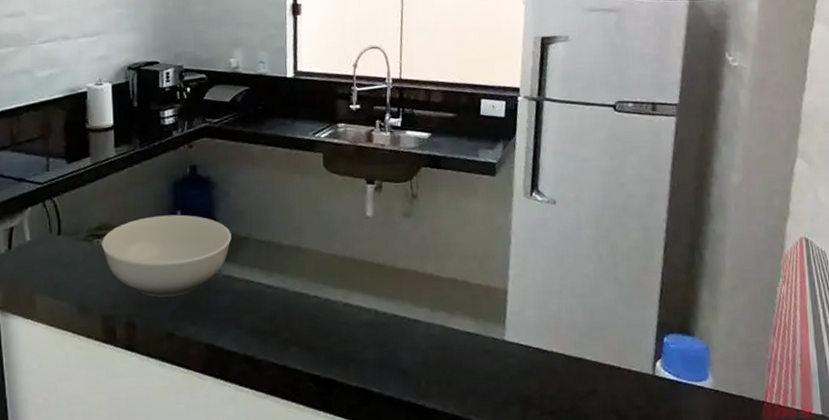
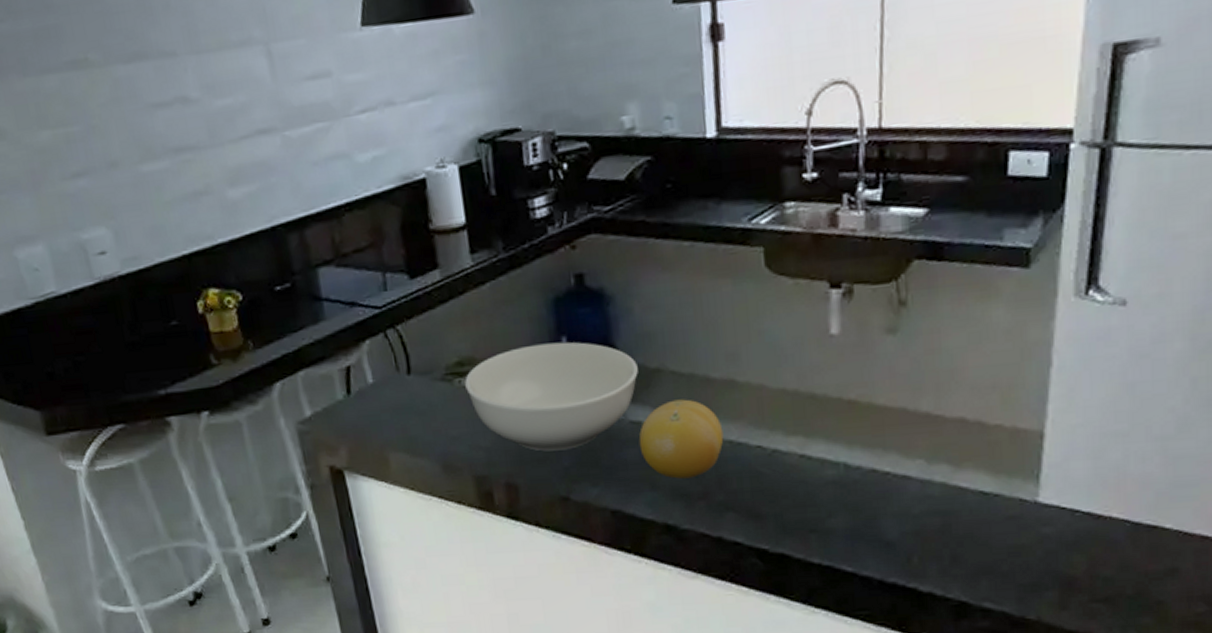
fruit: none [229,260,291,320] -> present [638,399,724,479]

